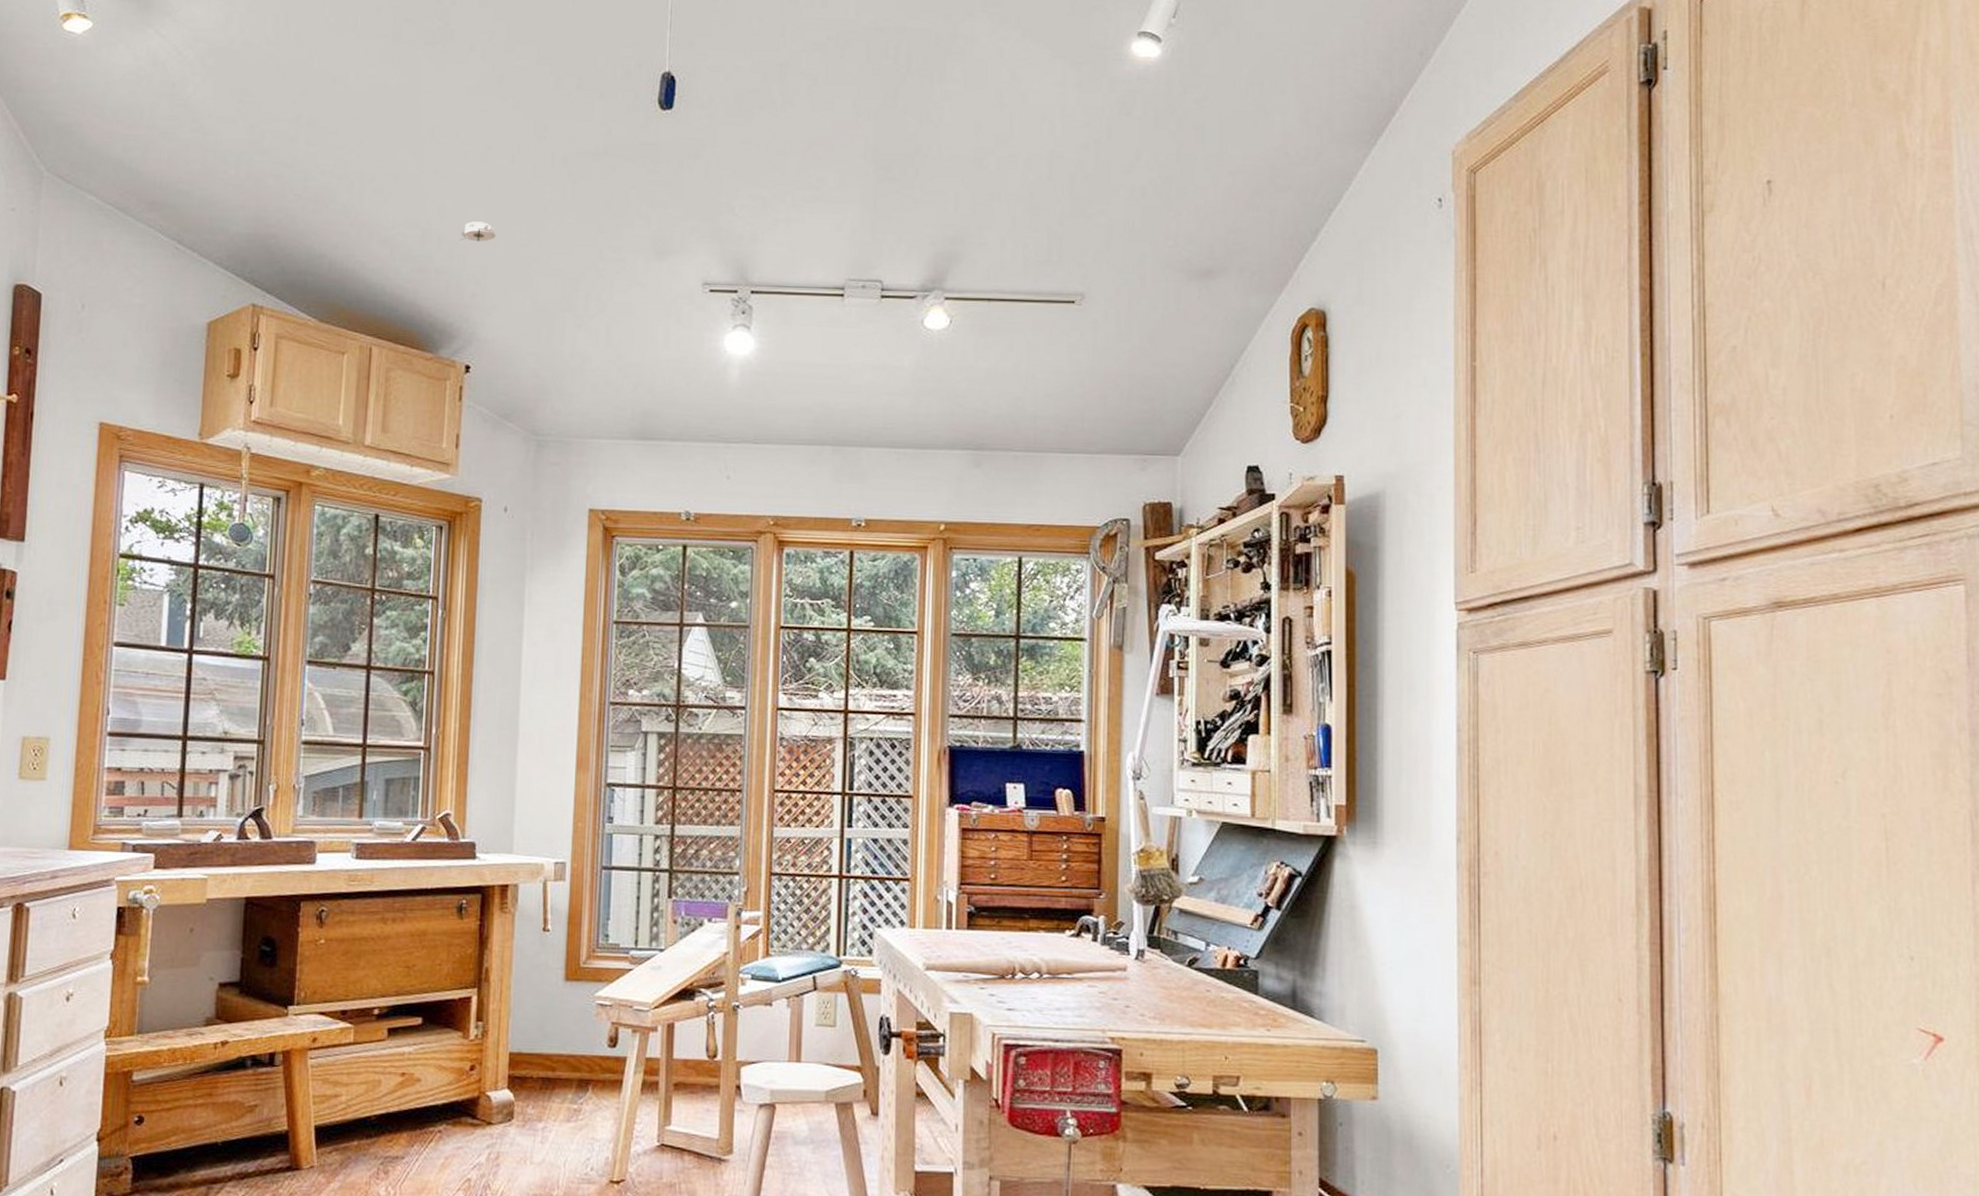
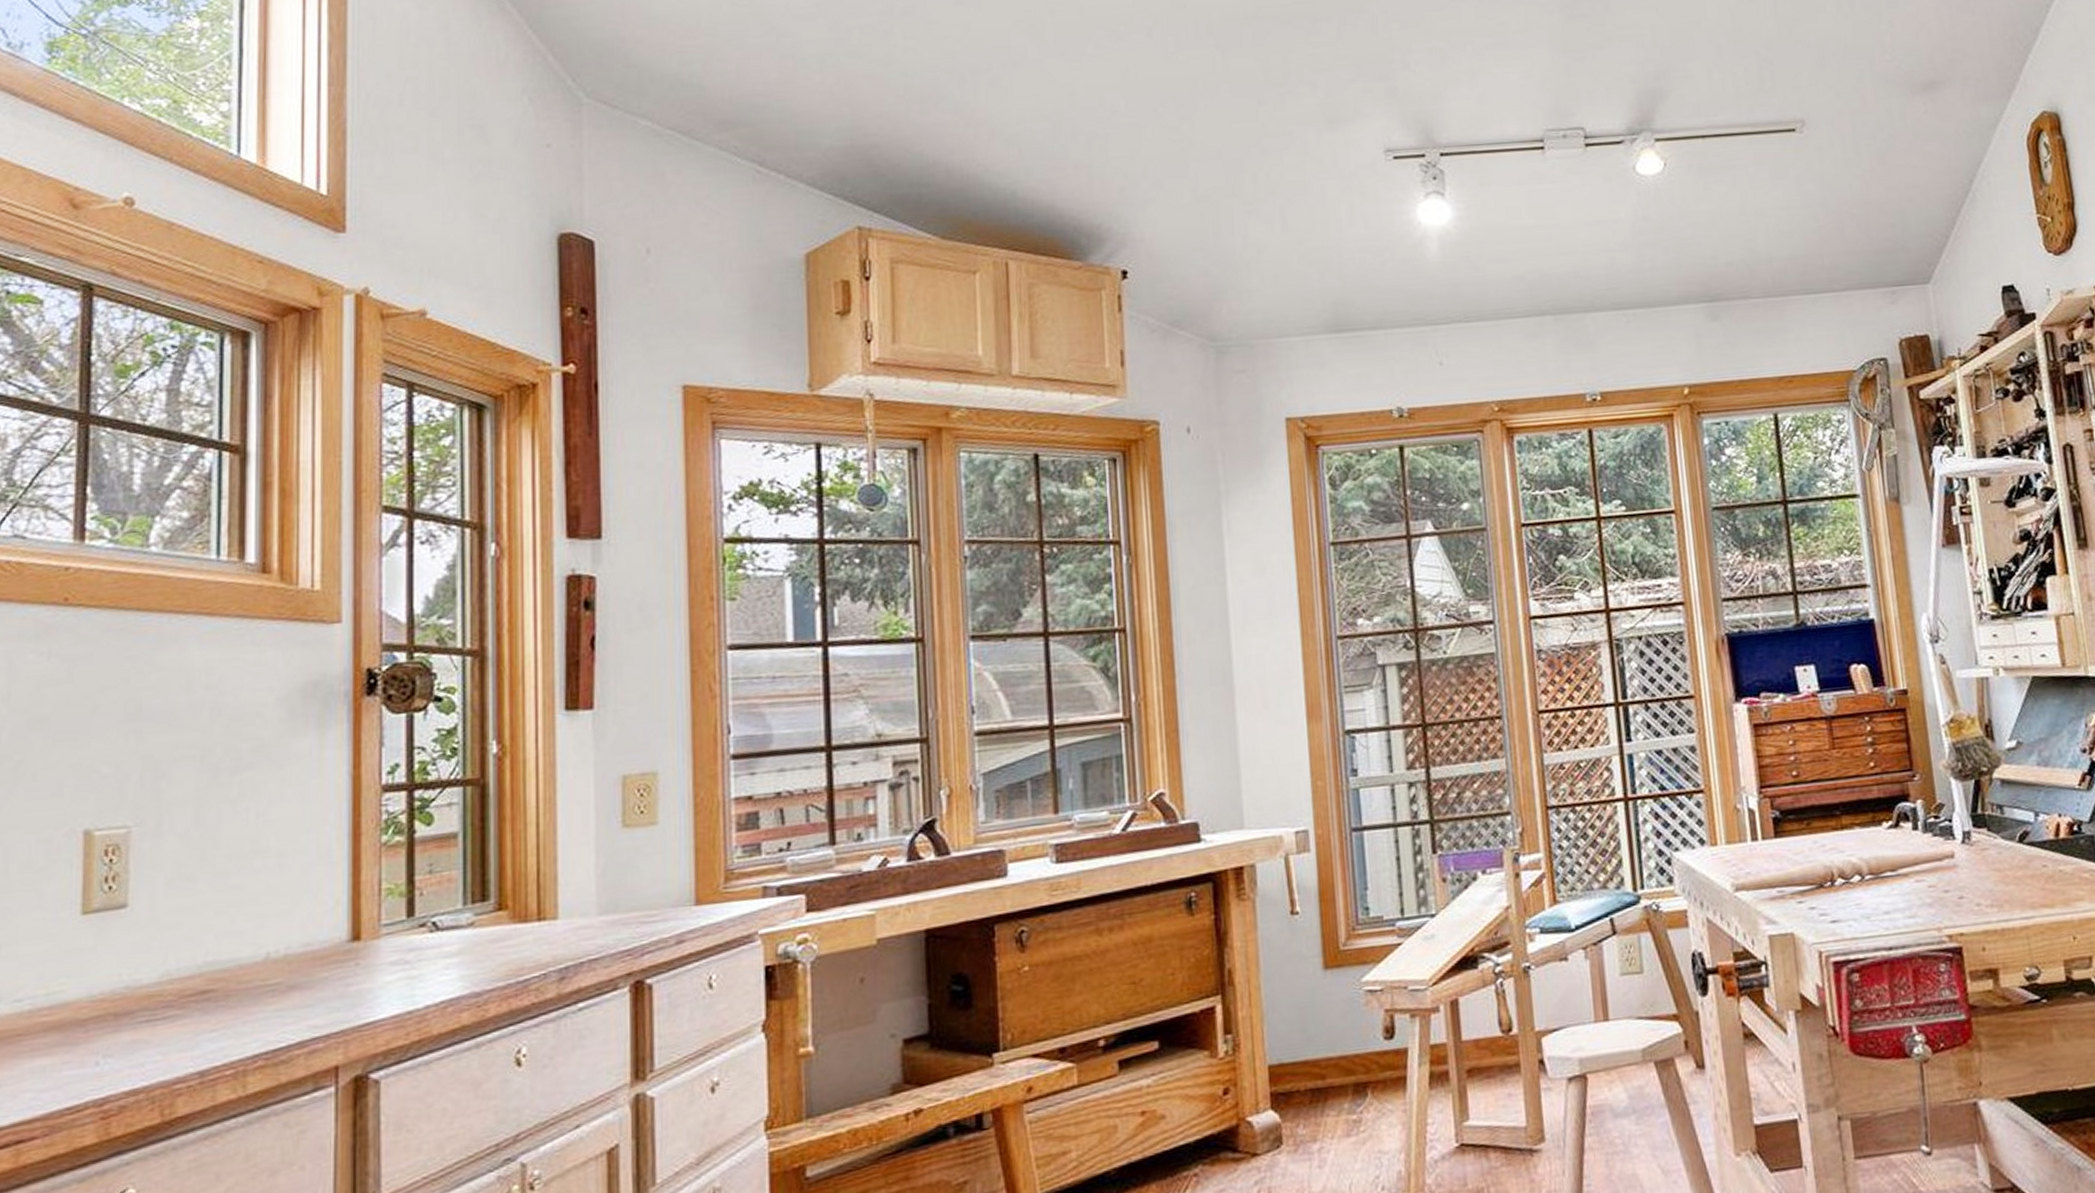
smoke detector: present [460,221,496,242] -> none [1098,106,1140,130]

